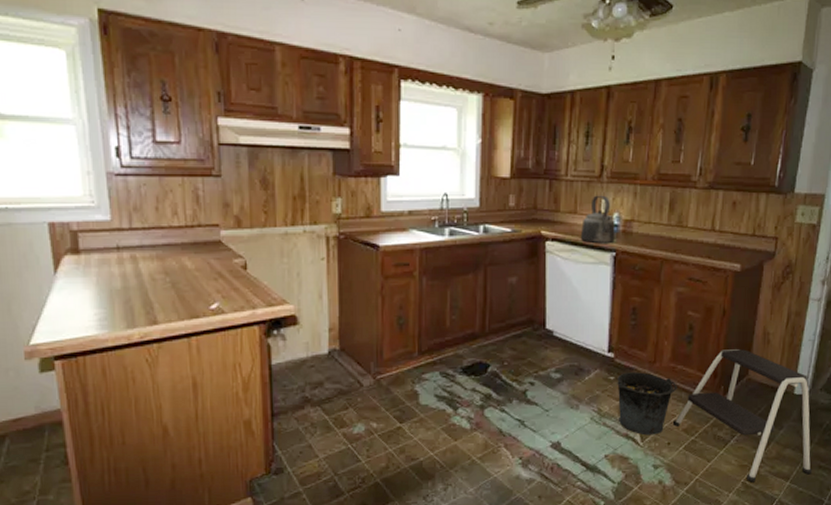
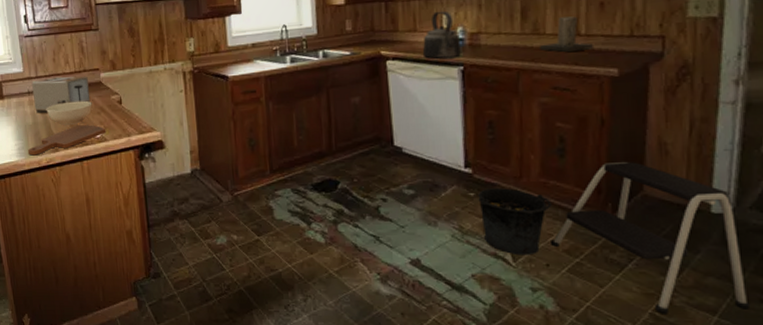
cutting board: none [112,291,224,329] -> present [27,124,106,156]
toaster: none [122,230,206,277] -> present [31,76,91,114]
bowl: none [142,263,208,292] -> present [46,100,93,125]
paper towel roll: none [681,212,725,246] -> present [538,16,595,53]

